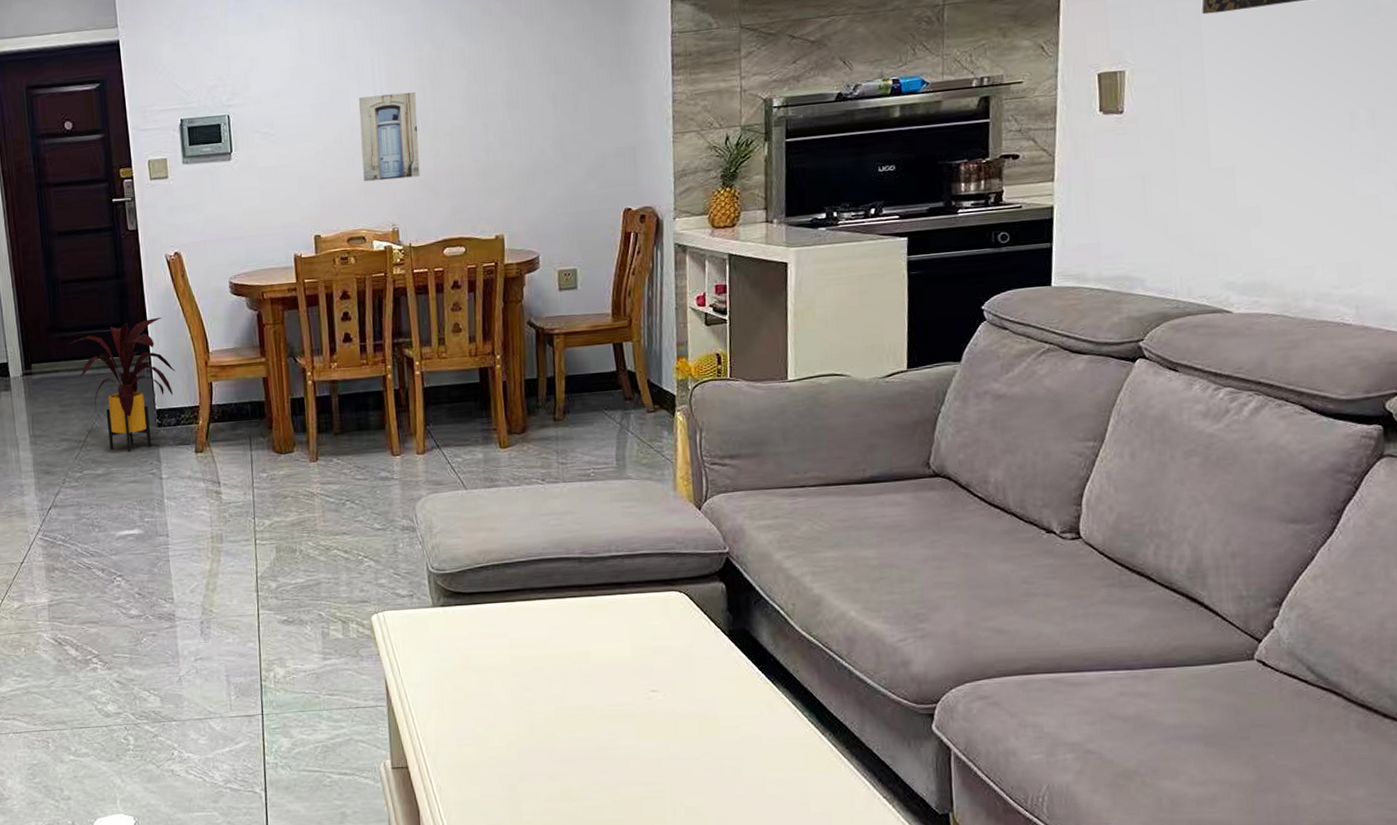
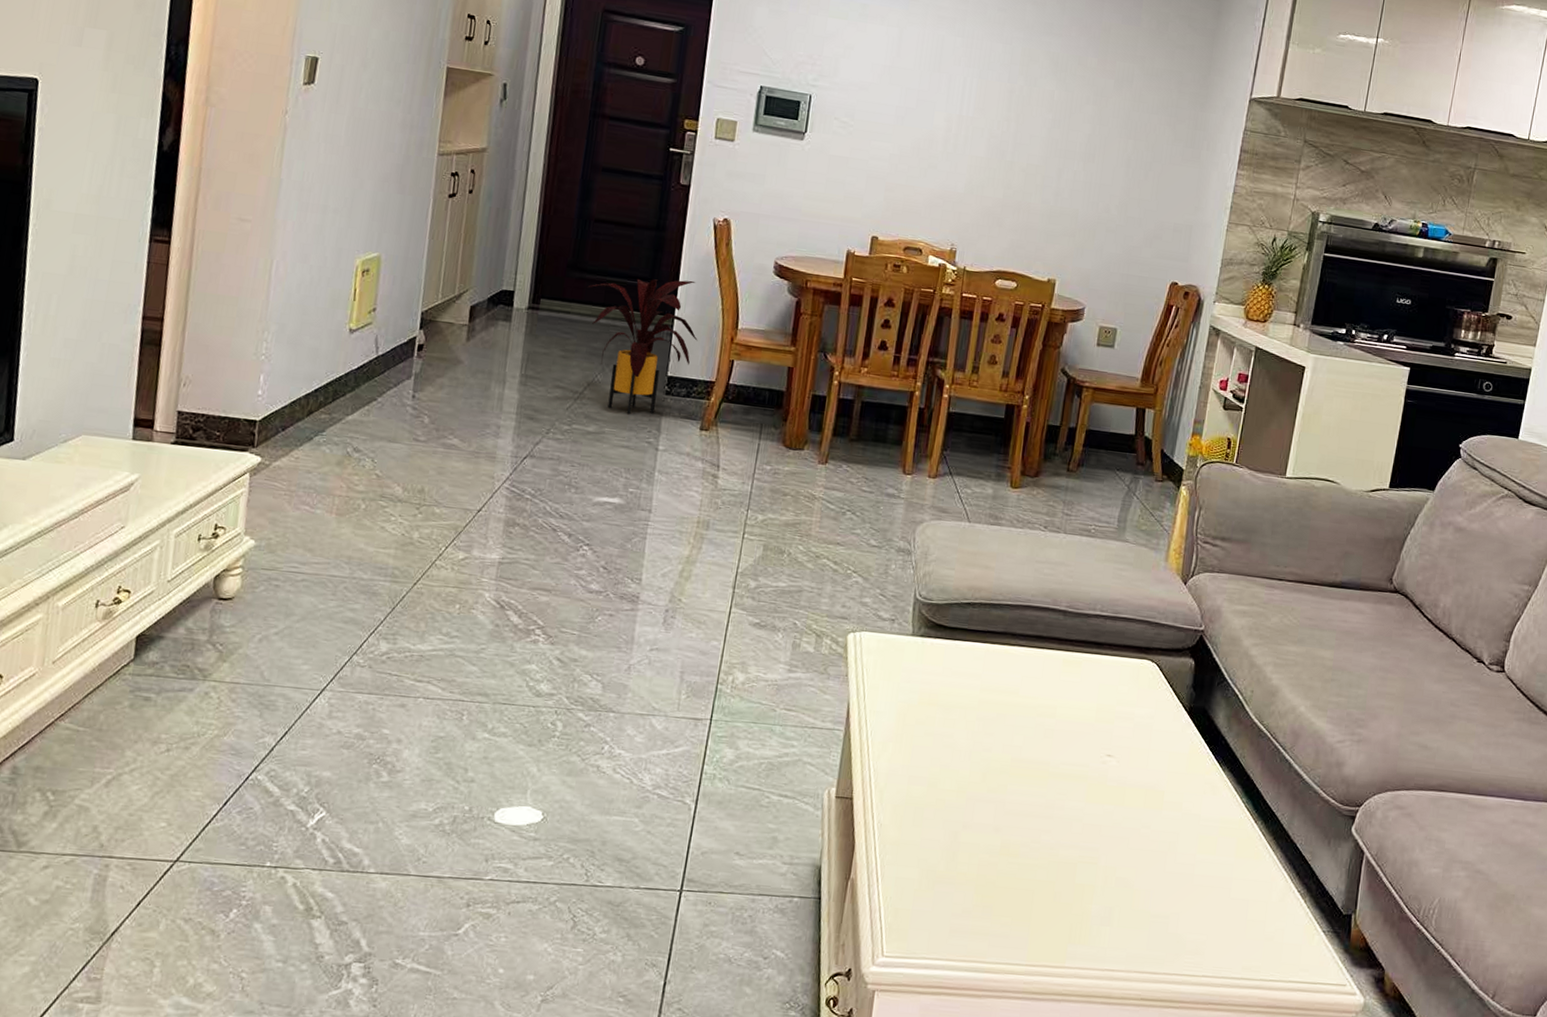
wall art: present [358,91,420,182] -> none [932,112,1000,204]

